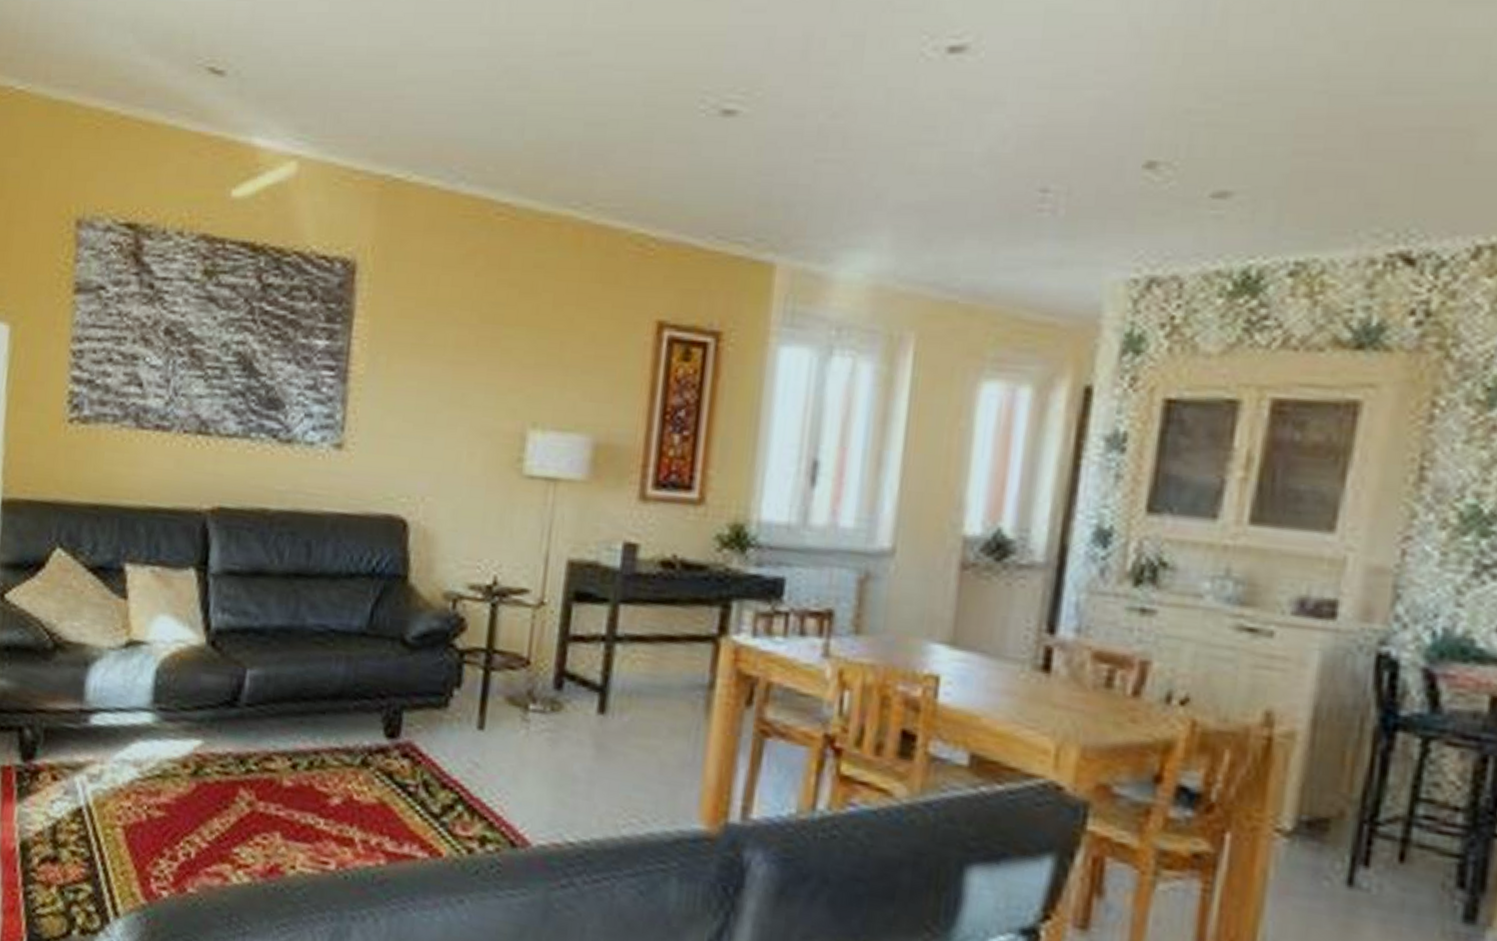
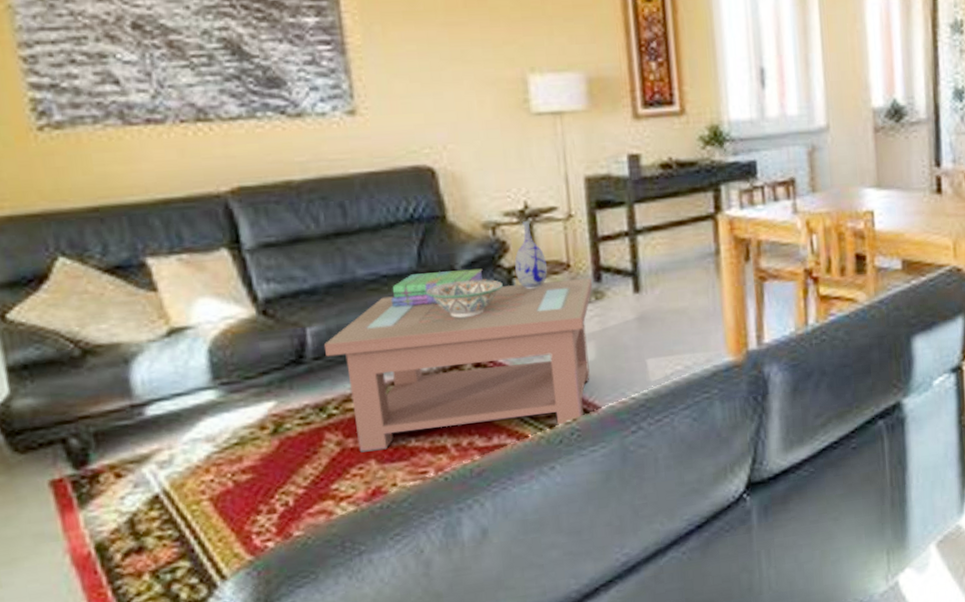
coffee table: none [259,653,551,852] -> present [324,278,592,453]
stack of books: none [333,634,435,673] -> present [391,268,486,307]
decorative bowl: none [369,652,451,698] -> present [425,279,503,318]
vase: none [468,599,505,681] -> present [515,221,547,289]

